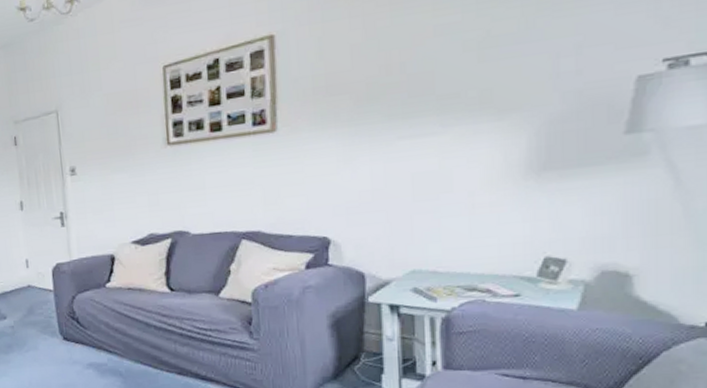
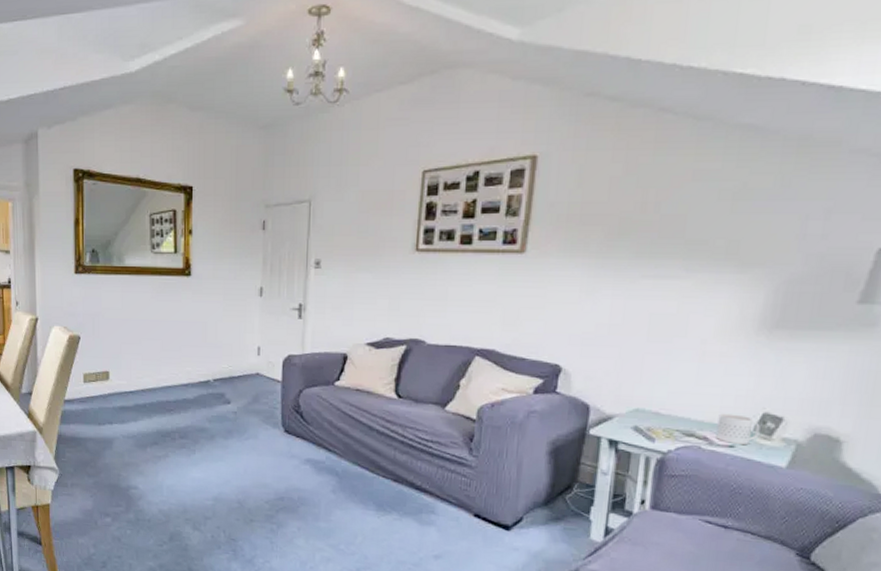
mug: none [498,262,544,293] -> present [716,413,761,446]

